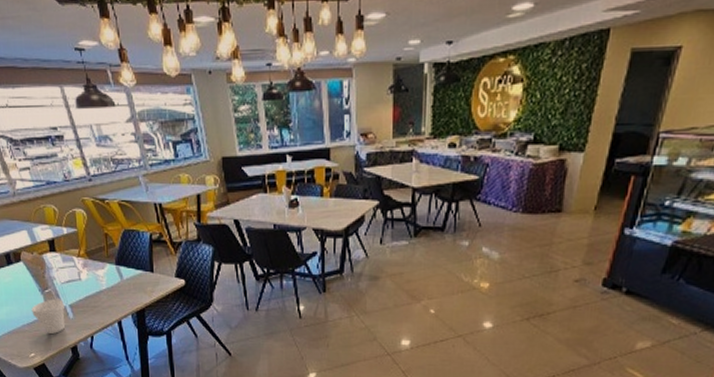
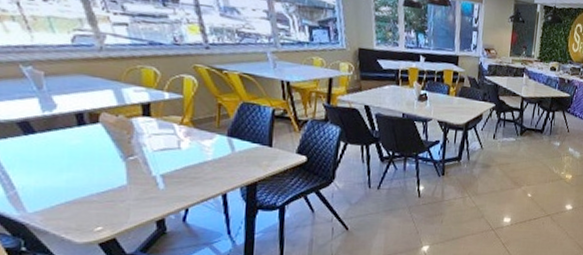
cup: present [31,299,65,335] -> none [106,167,154,206]

